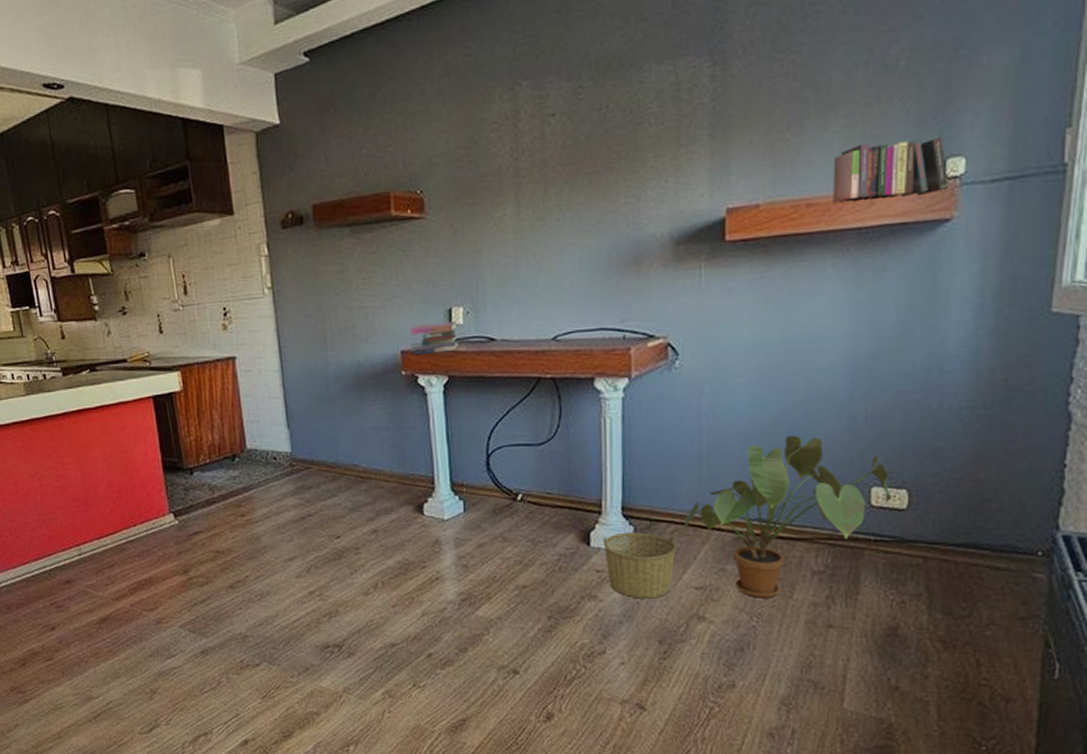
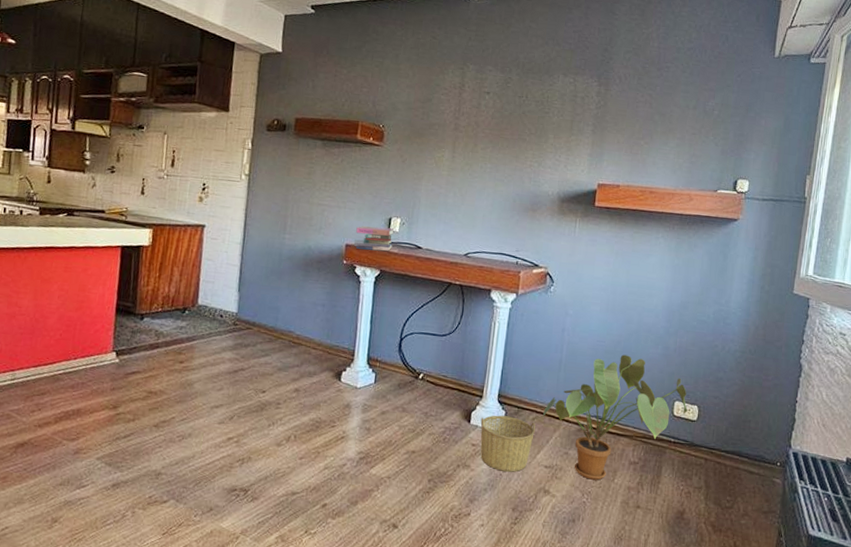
books: present [833,138,950,204] -> none [667,158,738,201]

